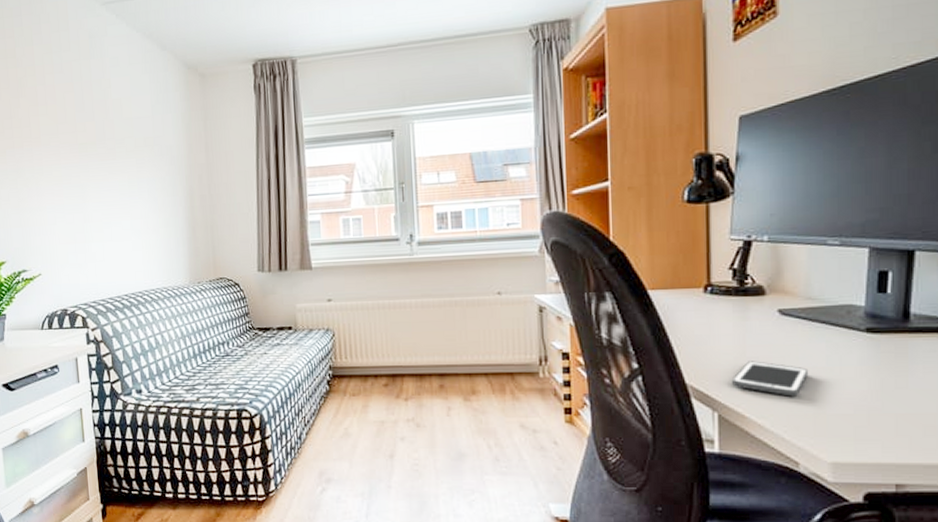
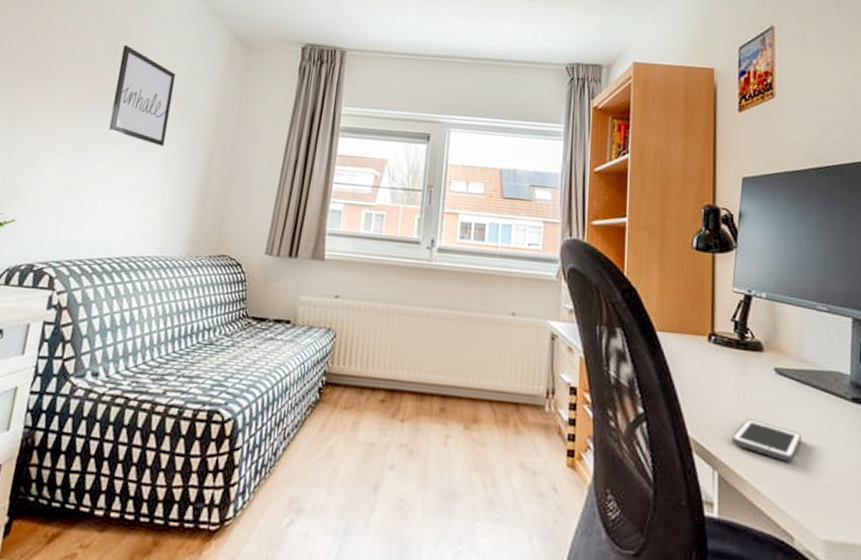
wall art: none [88,96,147,188] -> present [108,44,176,146]

